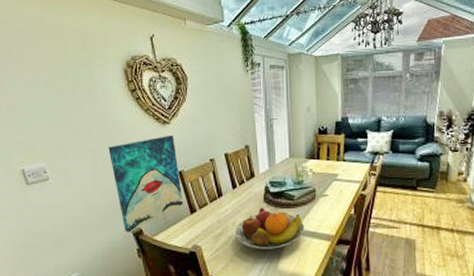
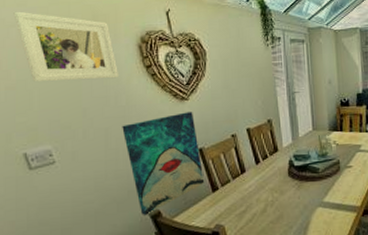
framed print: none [13,36,107,103] -> present [13,11,120,81]
fruit bowl: present [235,208,305,249] -> none [259,182,331,225]

